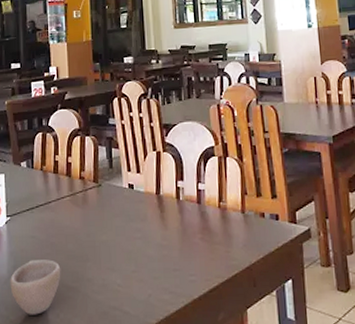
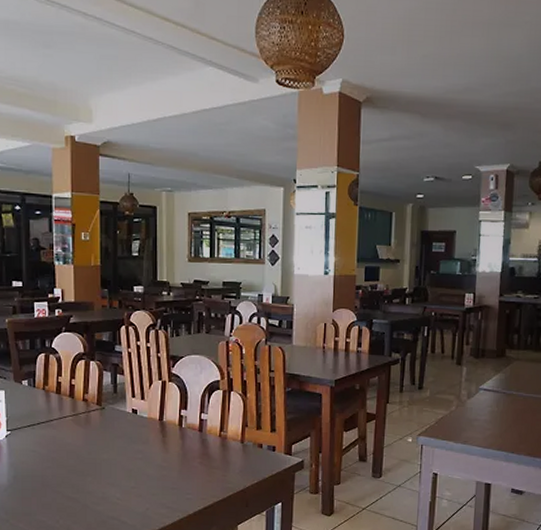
cup: present [10,259,61,315] -> none [10,472,62,520]

